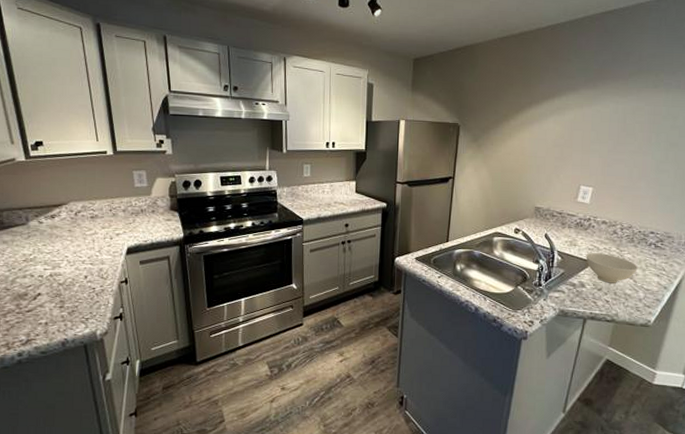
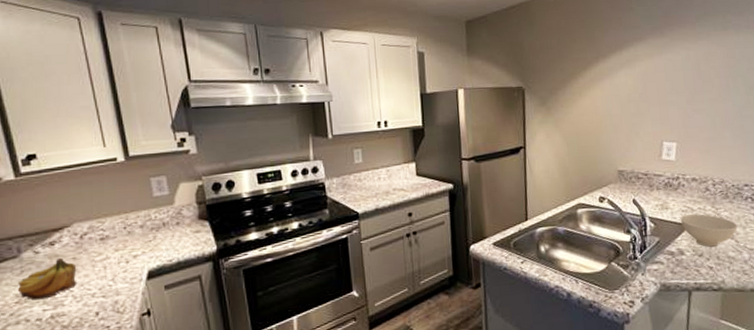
fruit: none [24,228,72,261] -> present [17,257,77,300]

